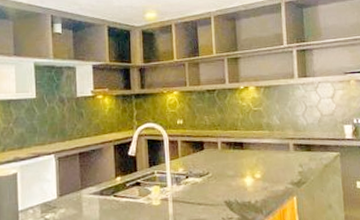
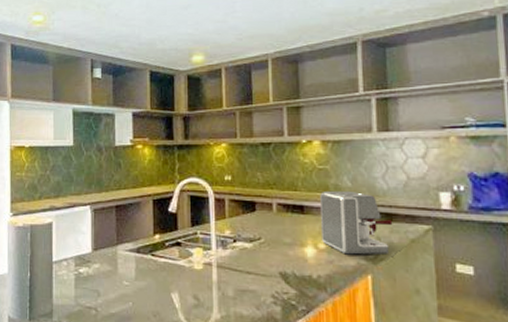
coffee maker: none [256,127,311,181] -> present [320,190,393,255]

